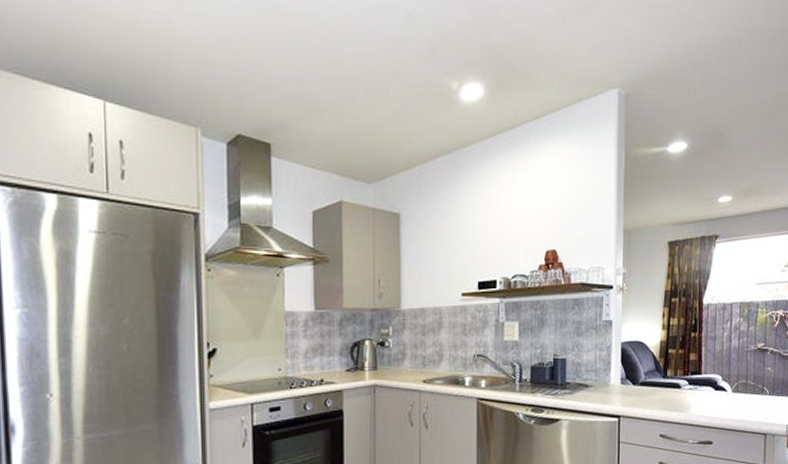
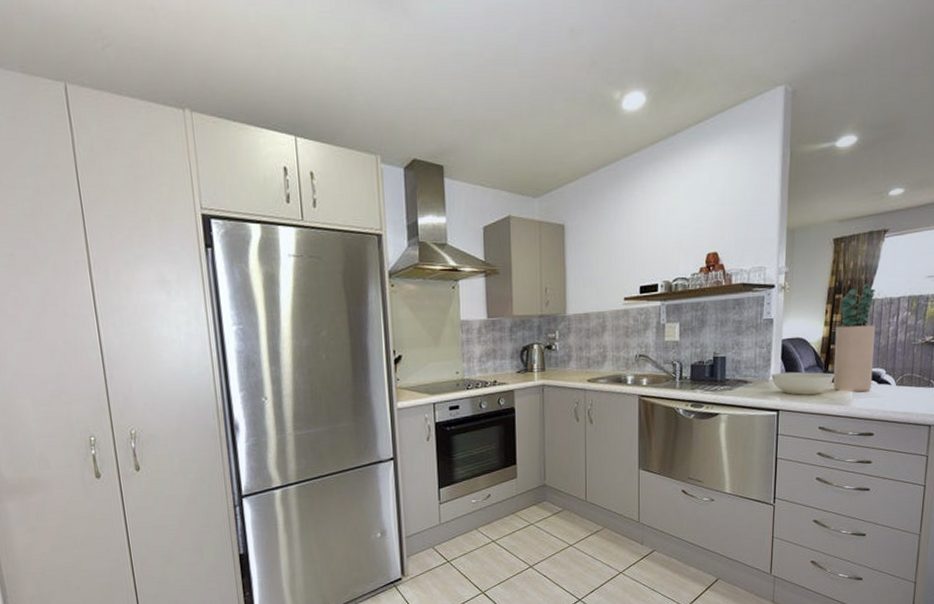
bowl: none [611,376,674,401] -> present [771,371,835,395]
vase: none [672,282,711,399] -> present [833,278,875,392]

